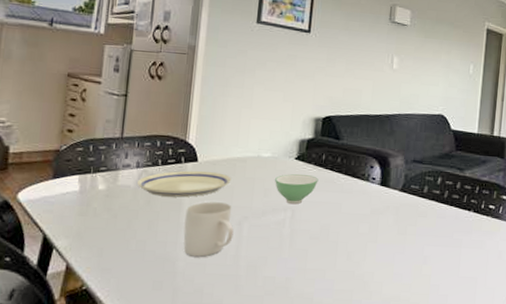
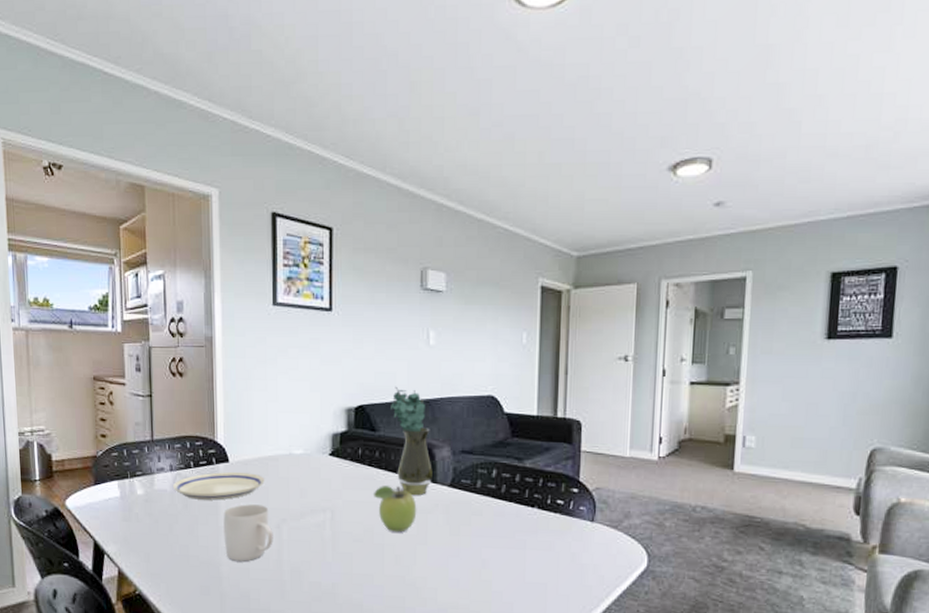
bowl: present [274,174,319,205] -> none [309,472,357,505]
fruit: none [333,188,371,231] -> present [374,486,417,533]
vase: none [355,101,388,198] -> present [391,386,432,495]

